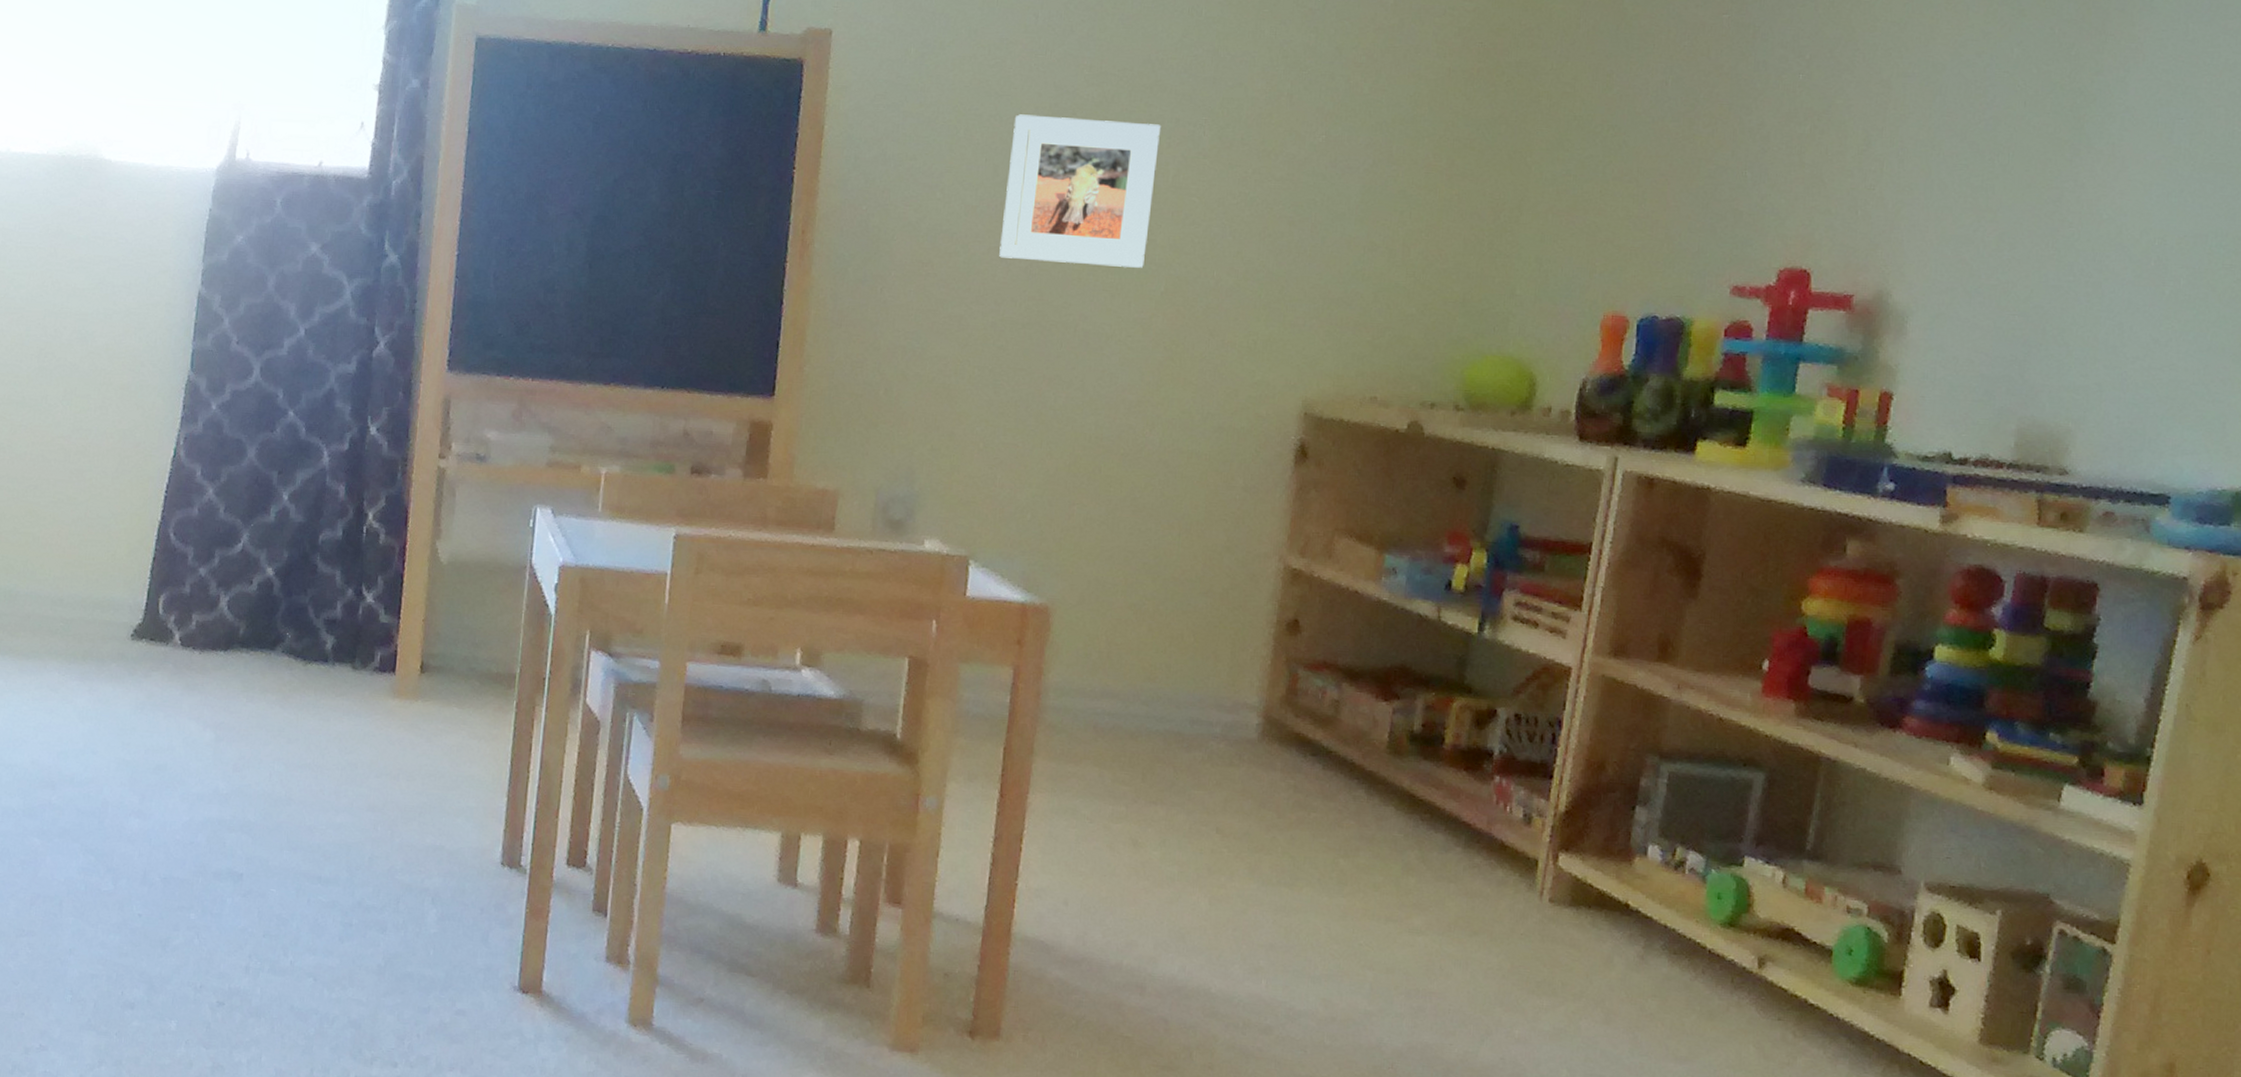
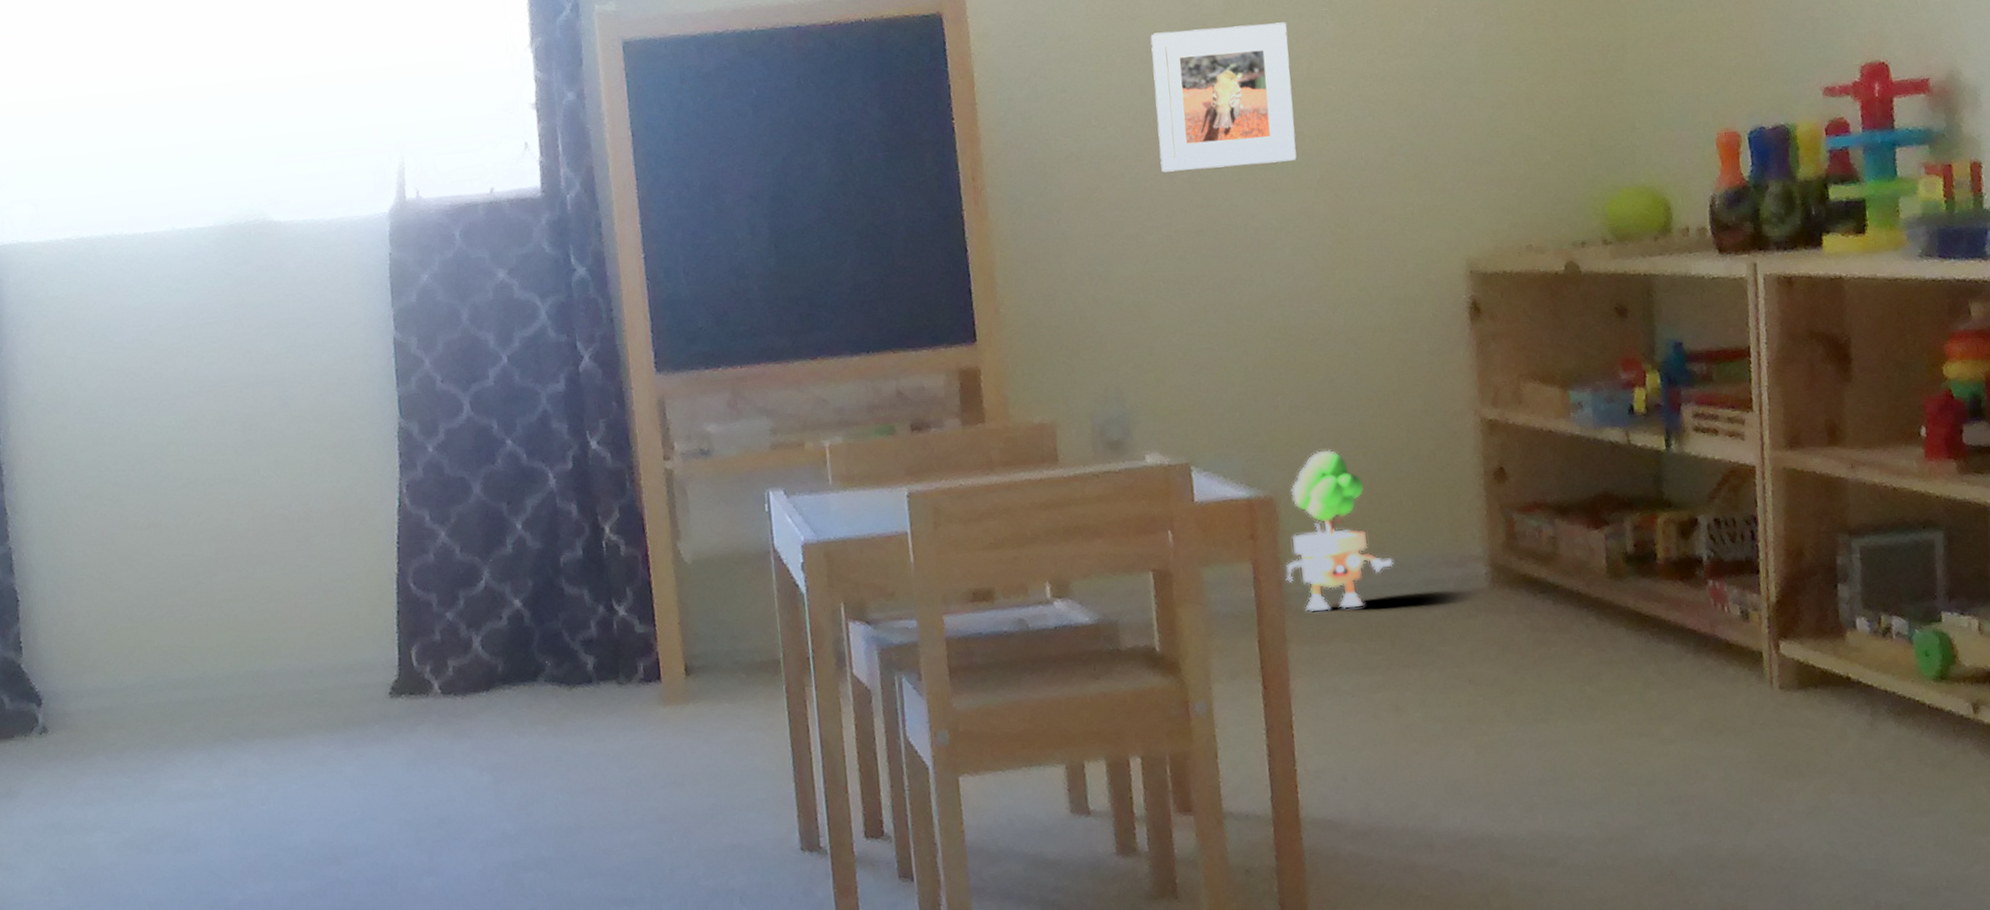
flowerpot: none [1045,568,1162,734] -> present [1285,449,1393,612]

